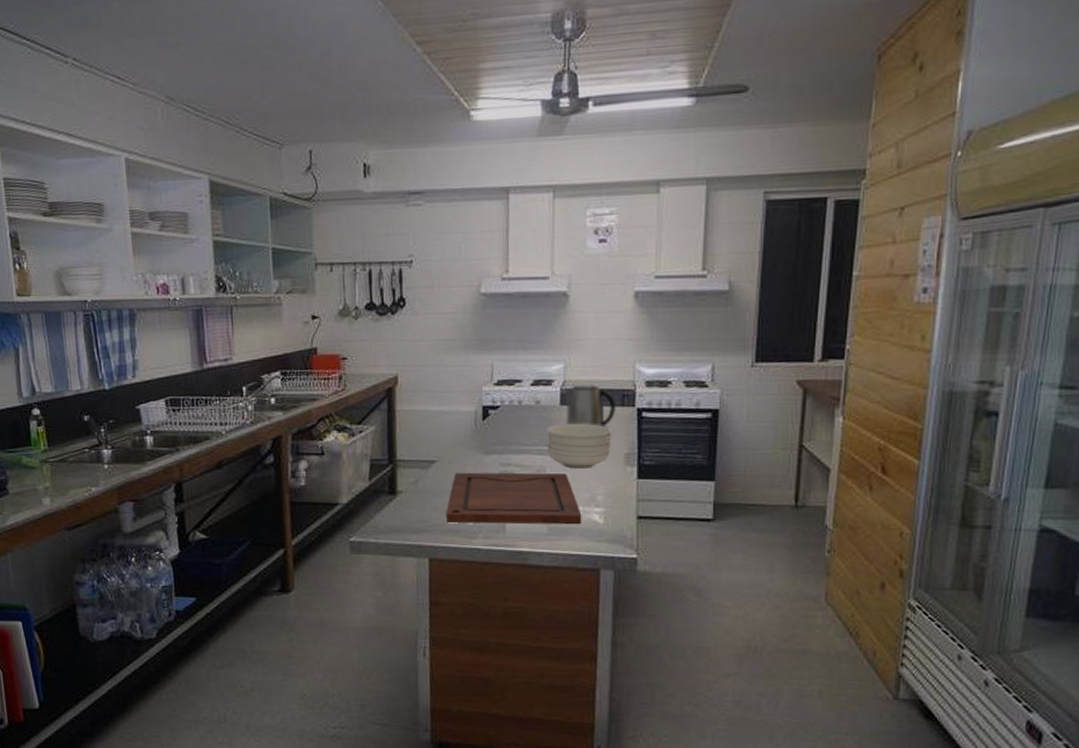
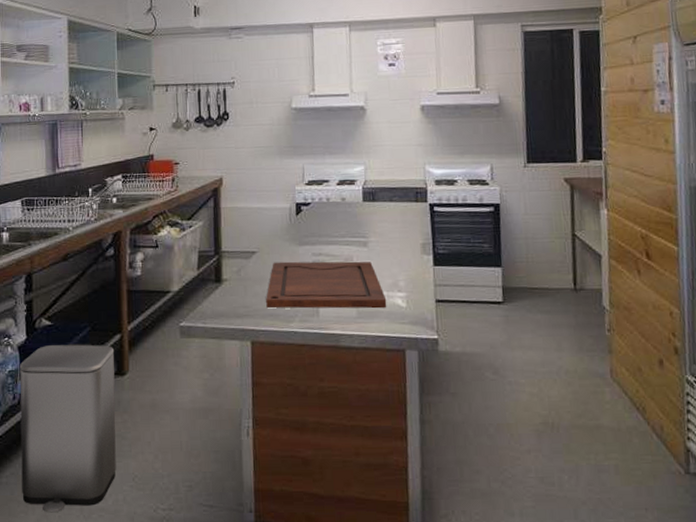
pedal bin: none [173,558,283,729] -> present [19,343,116,513]
bowl: present [546,423,611,469] -> none [352,217,409,258]
kettle: present [565,383,615,428] -> none [366,183,411,221]

